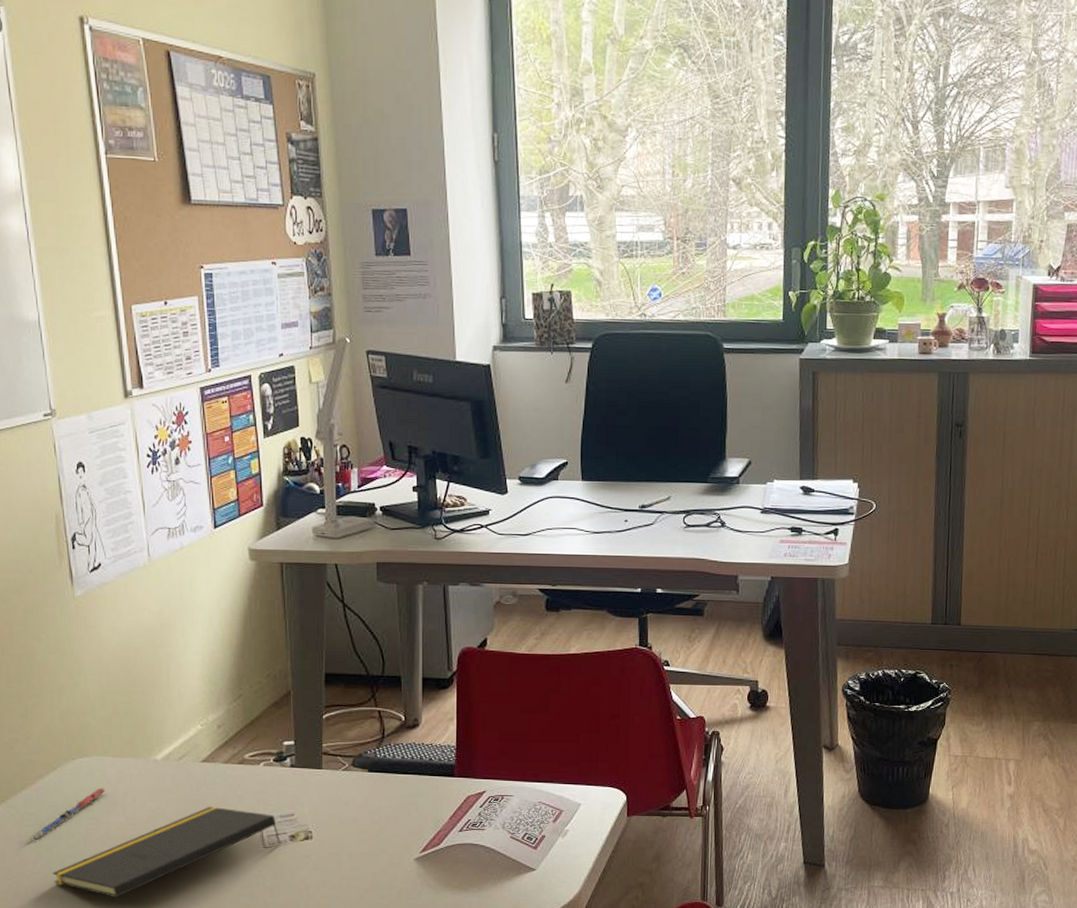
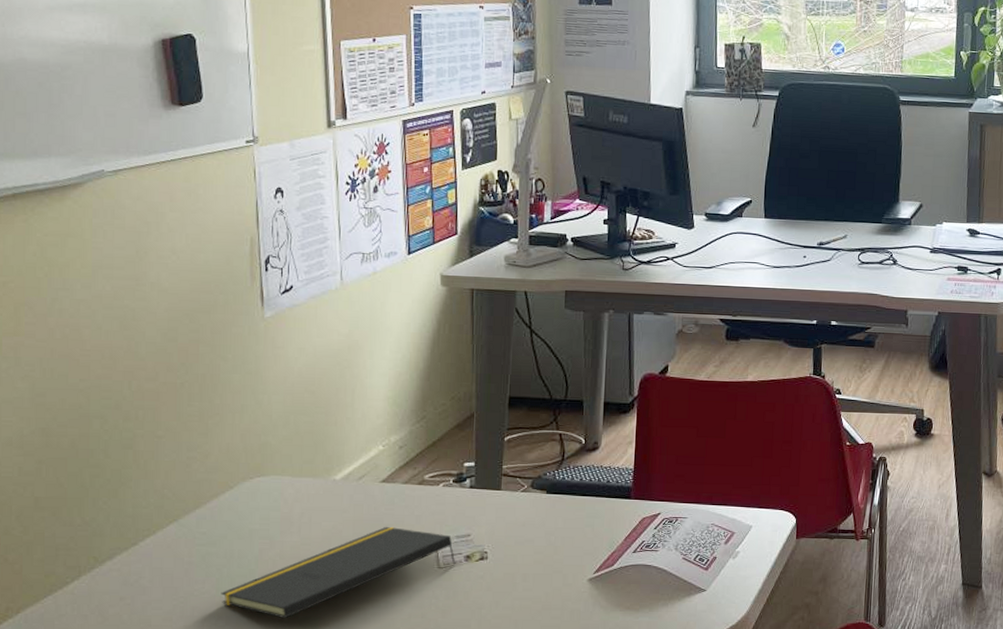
pen: present [31,787,106,838] -> none [202,507,282,557]

